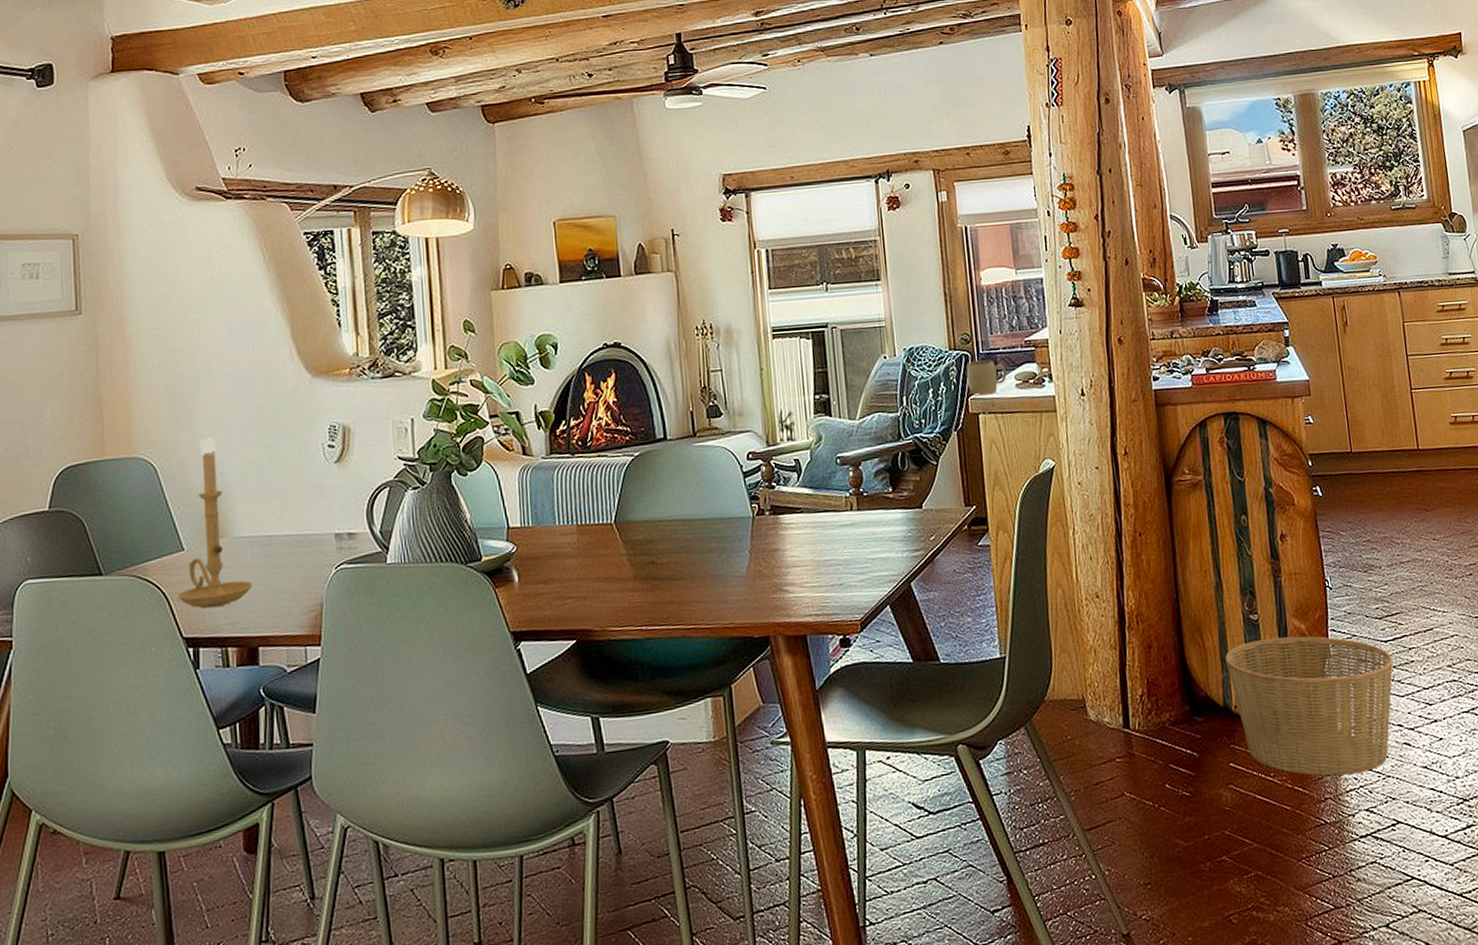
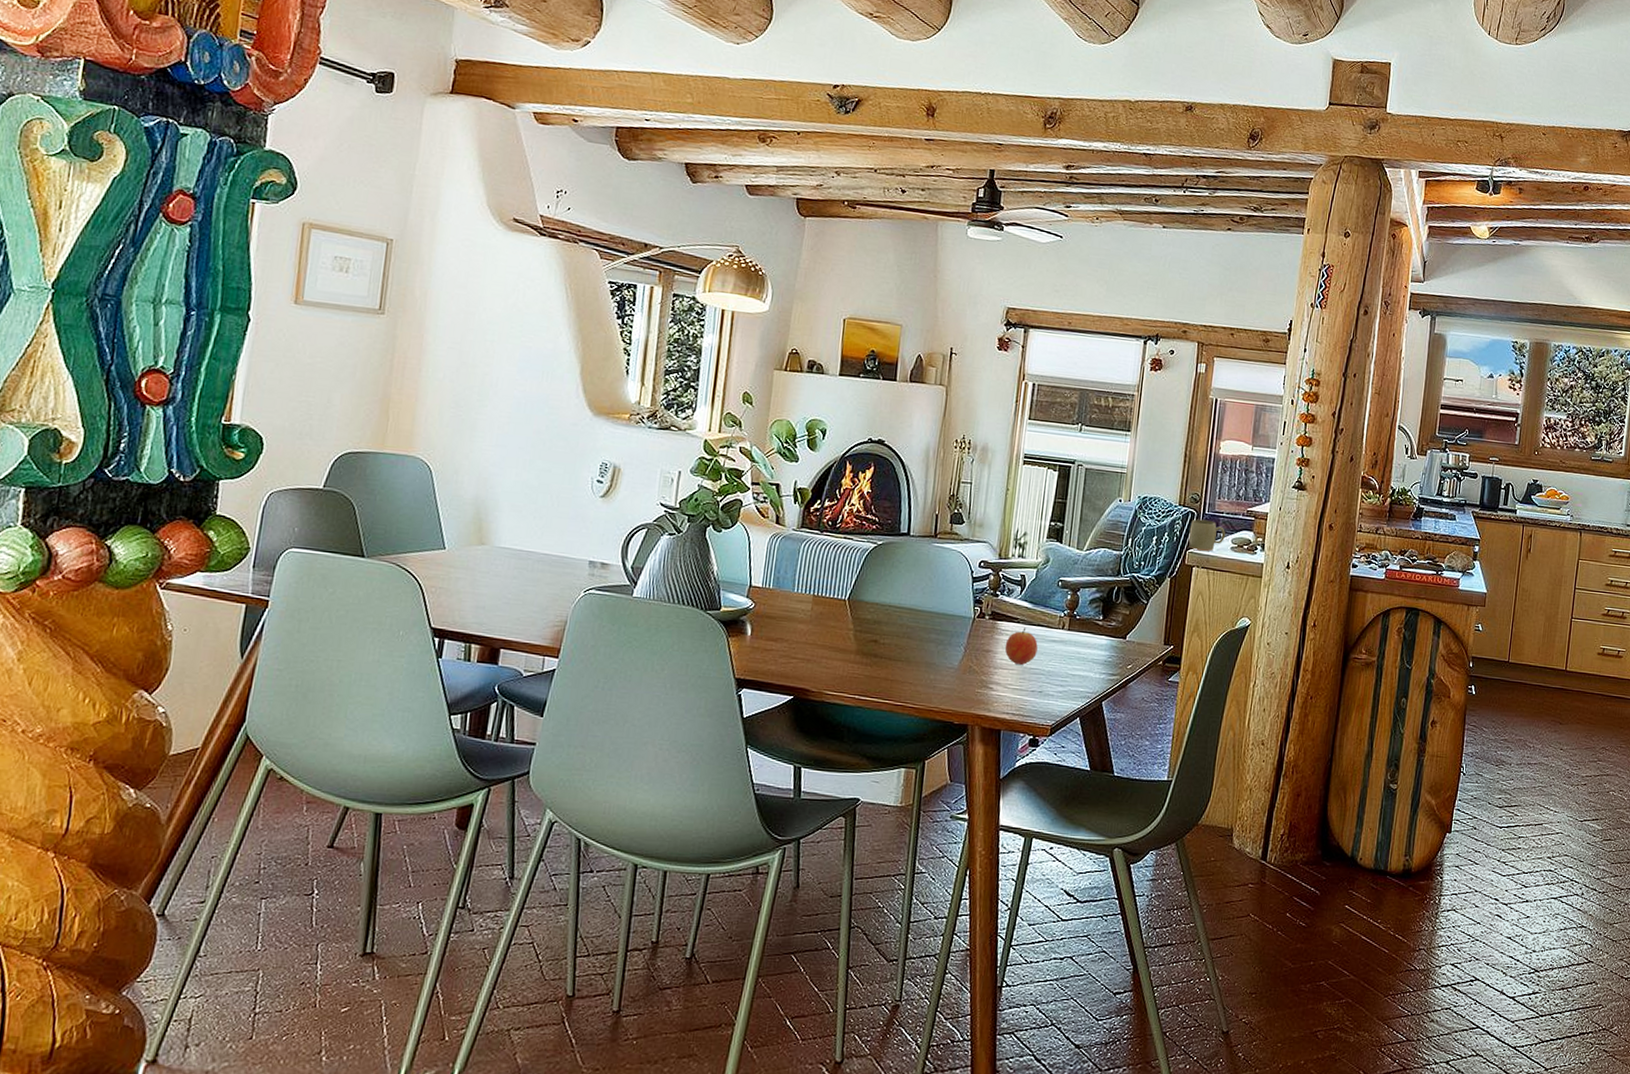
candle holder: present [178,437,254,608] -> none [432,451,506,606]
fruit: none [792,517,829,560] -> present [1004,628,1038,666]
basket: present [1225,636,1393,777] -> none [1361,806,1504,933]

